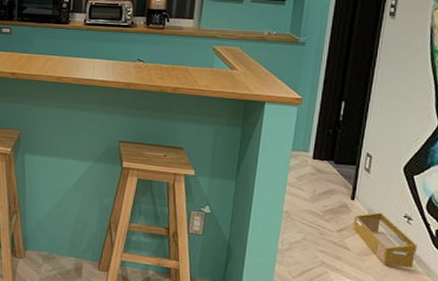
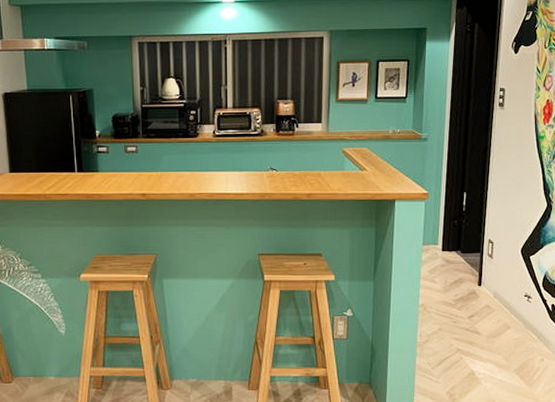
basket: present [353,212,417,268] -> none [482,295,537,344]

